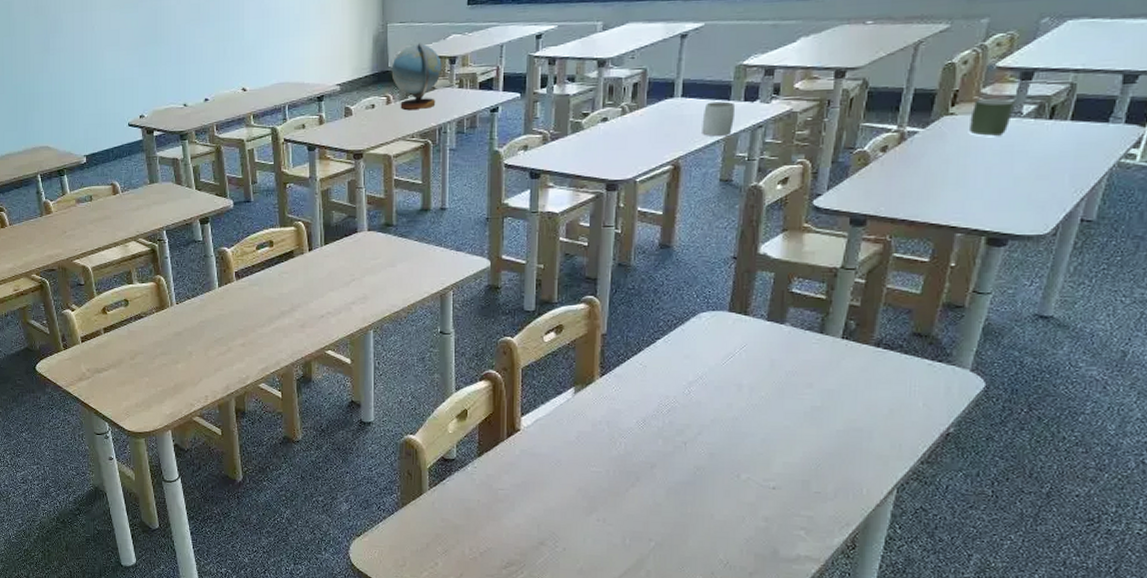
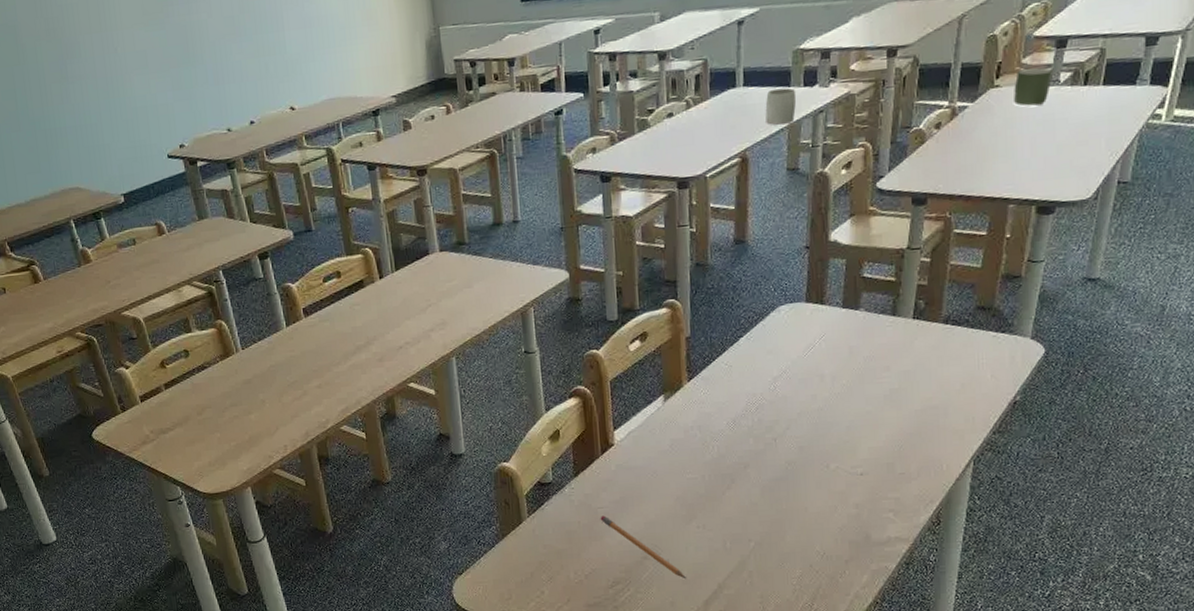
globe: present [391,42,442,111] -> none [448,45,501,120]
pencil: none [500,497,581,570] -> present [600,515,686,579]

